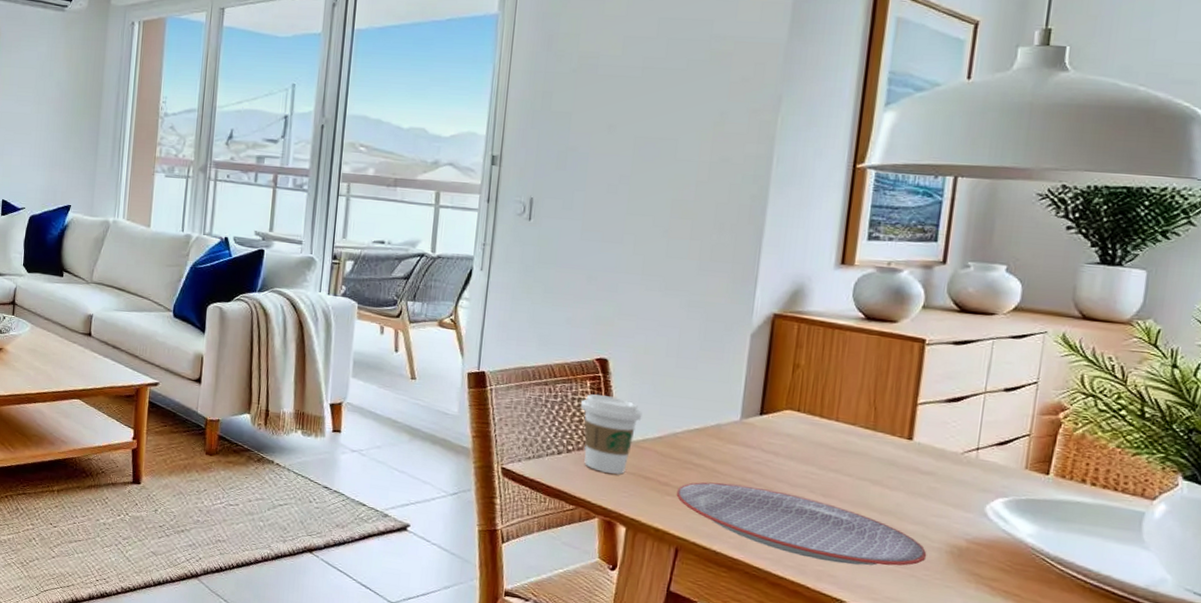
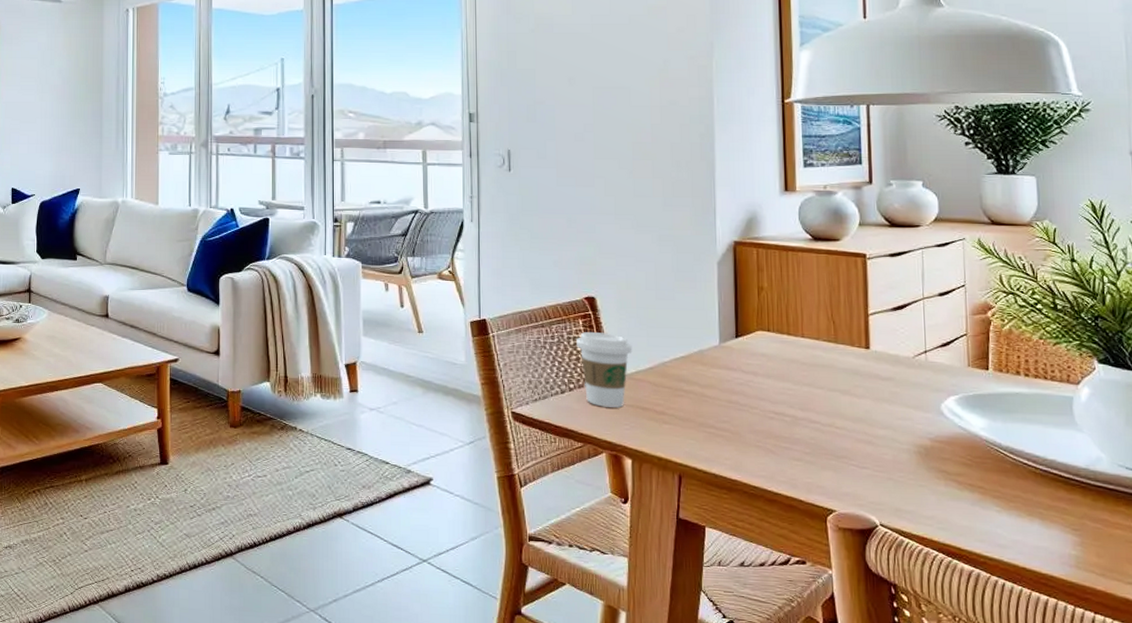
plate: present [676,481,927,566] -> none [672,406,899,474]

